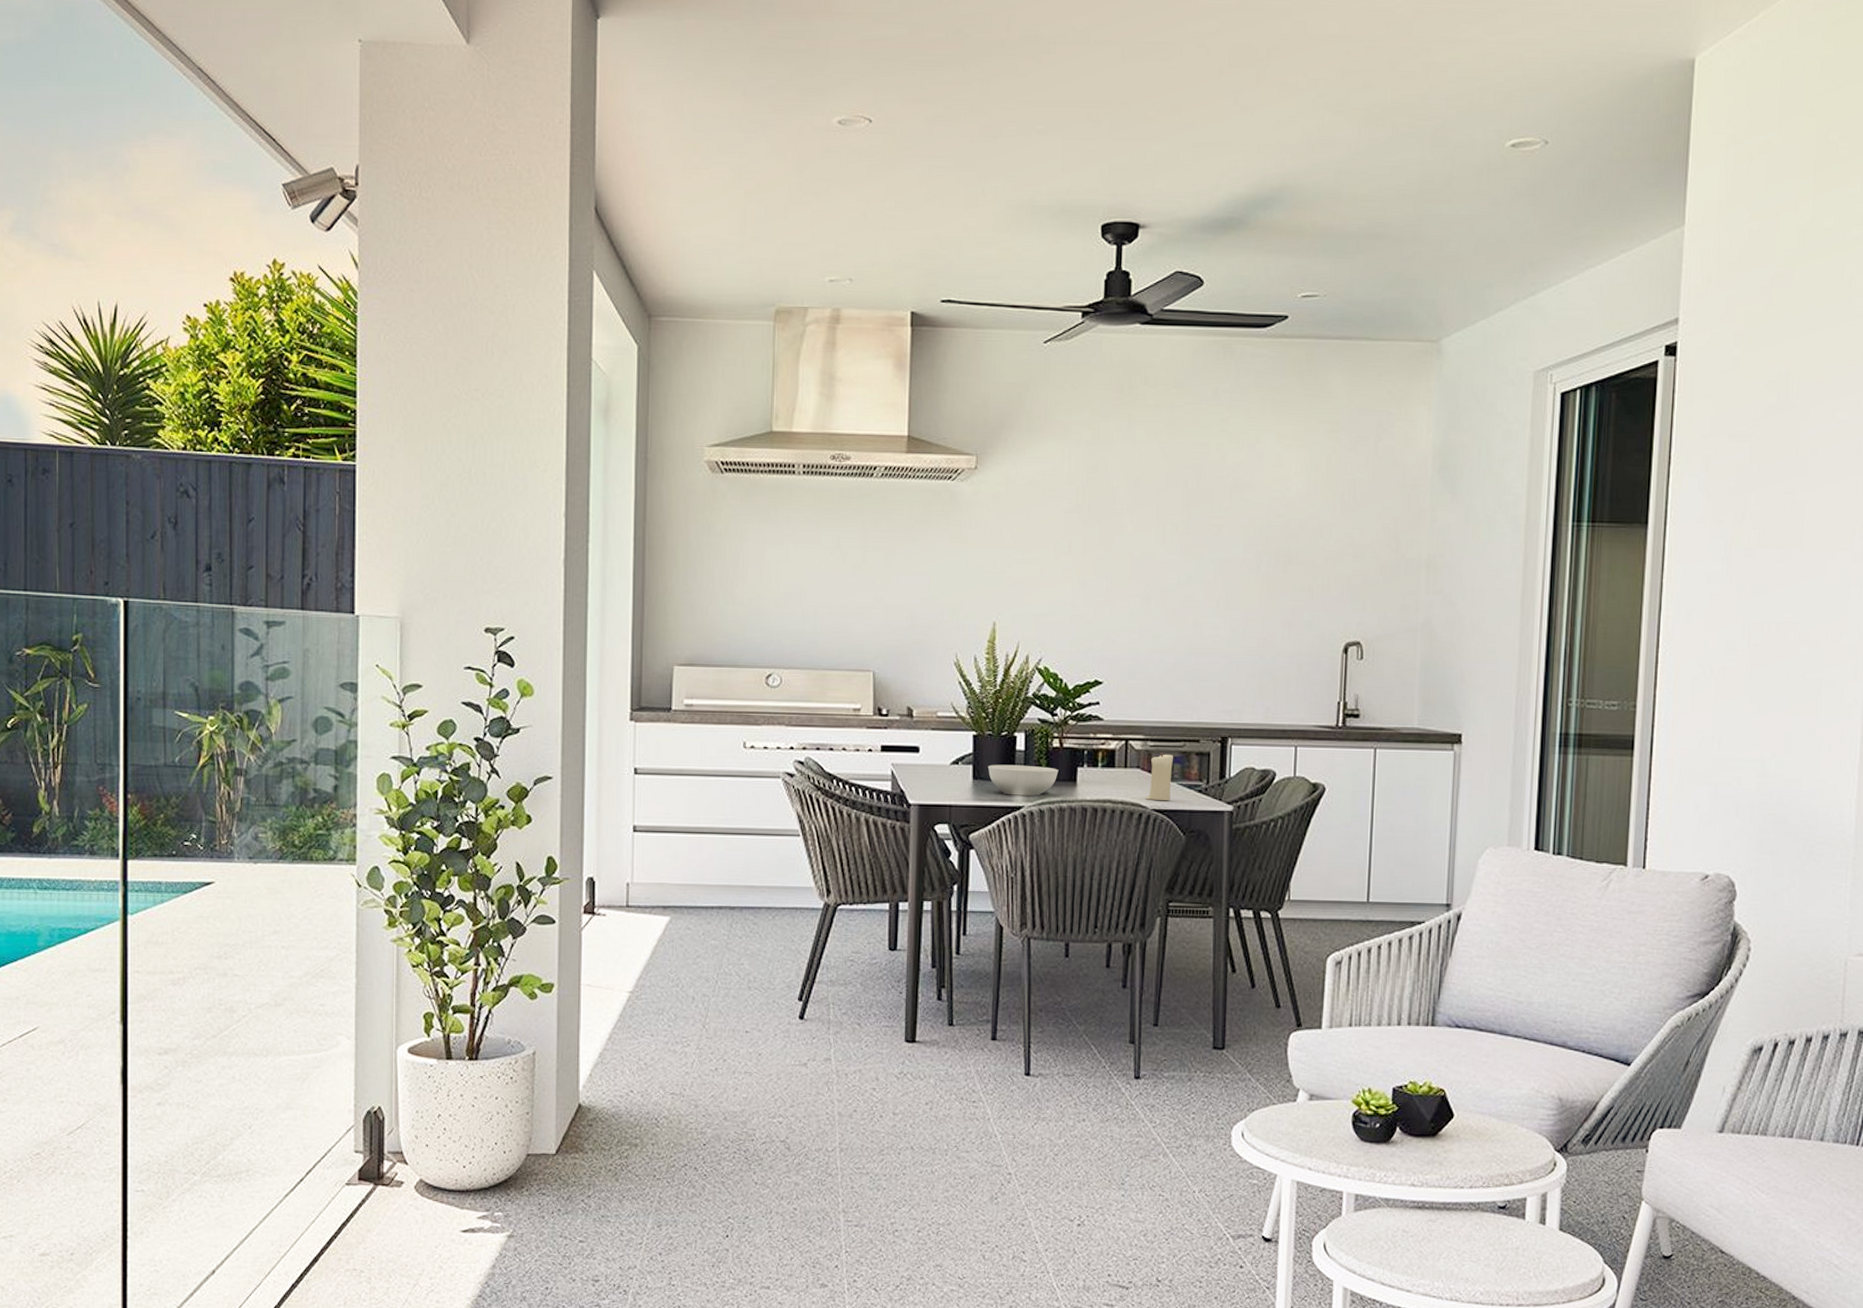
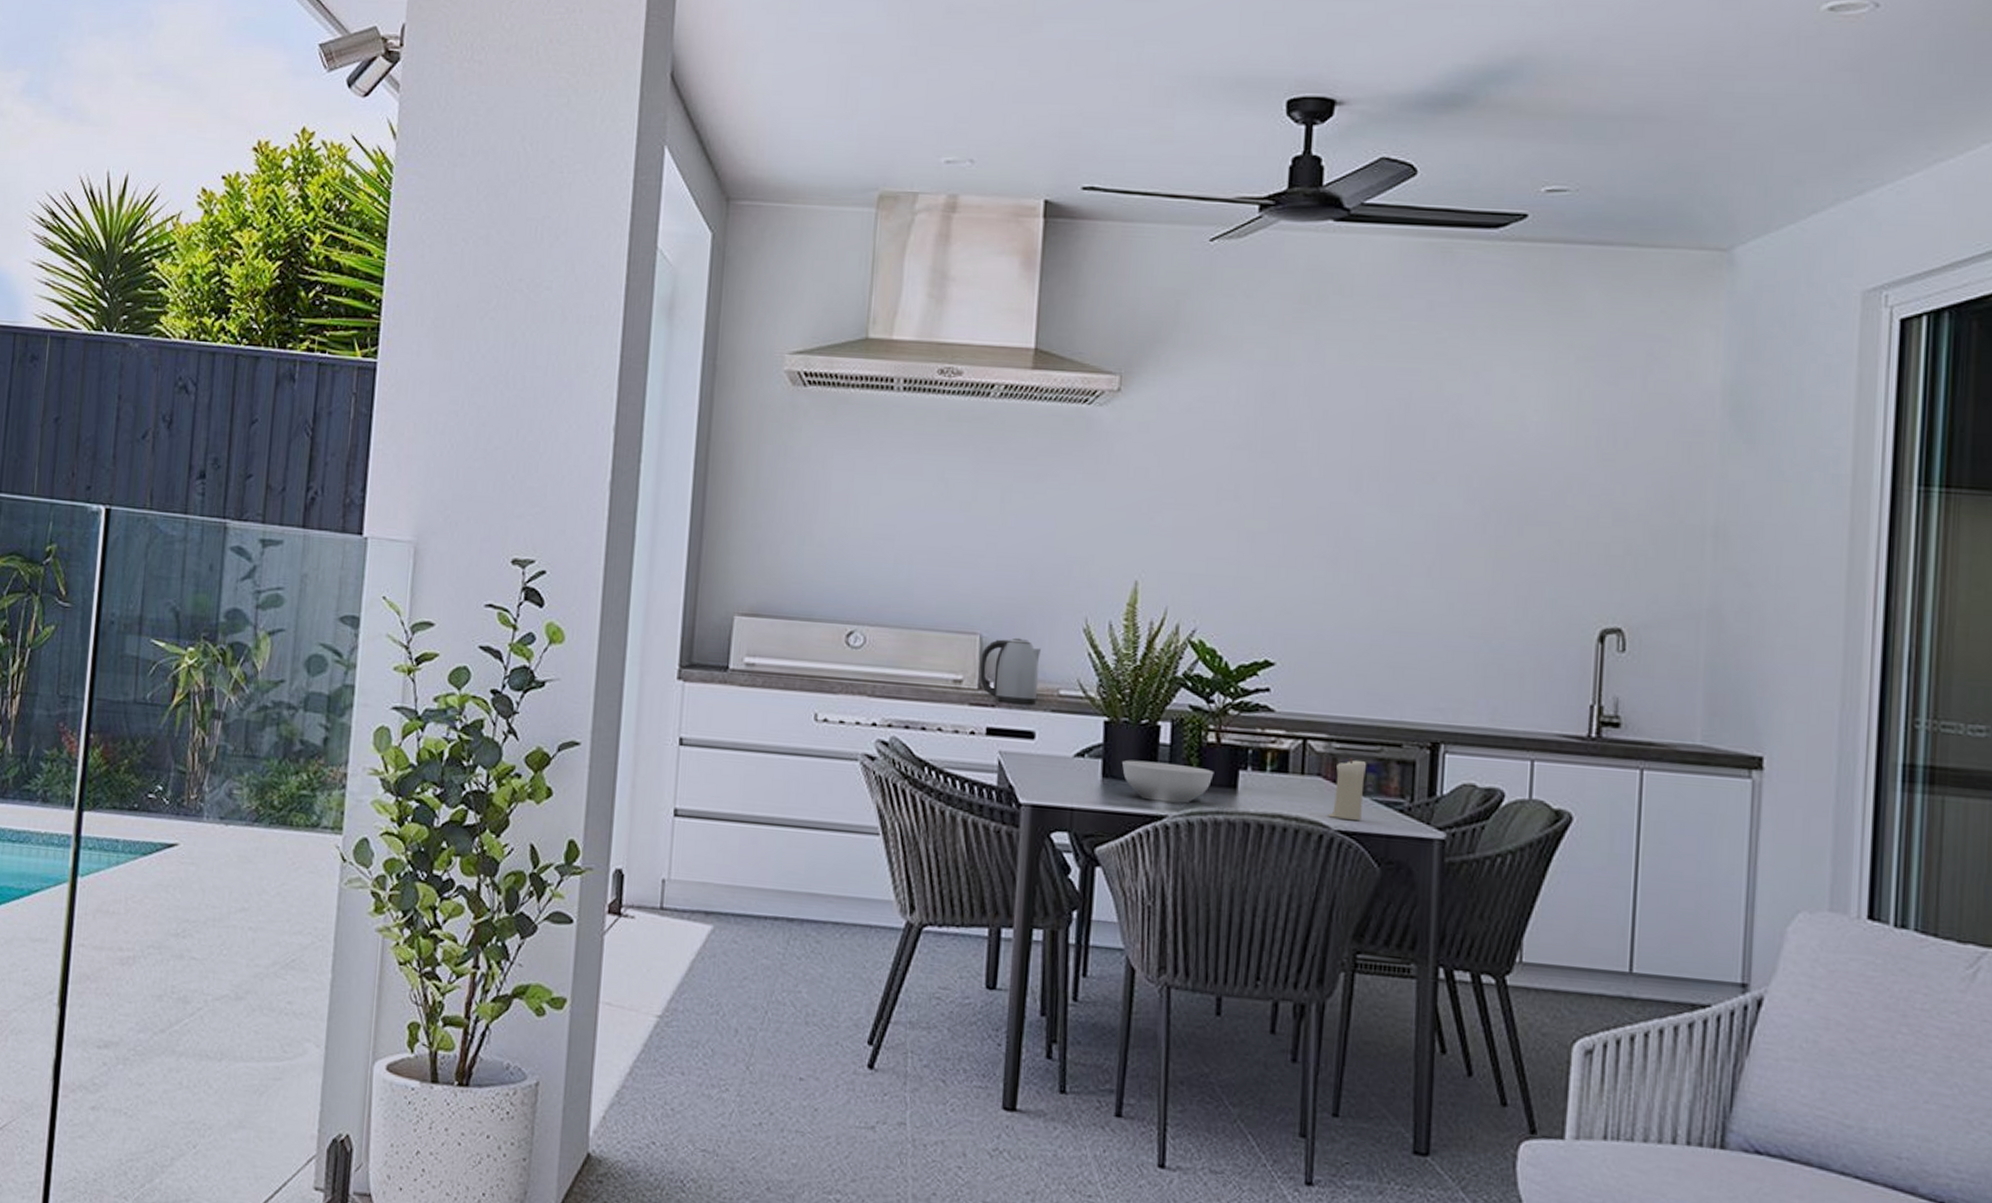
kettle: none [873,672,921,726] -> present [979,637,1041,705]

